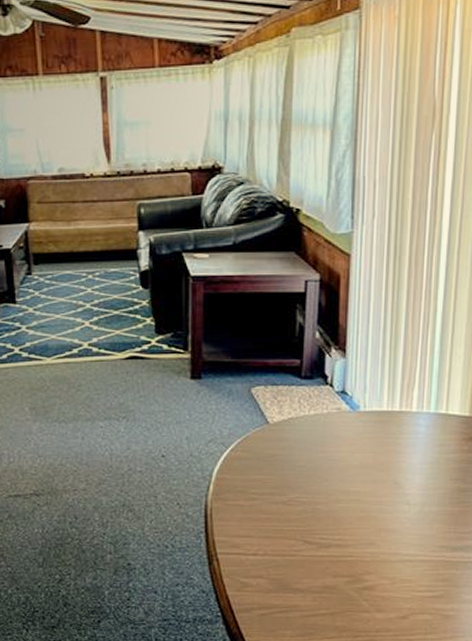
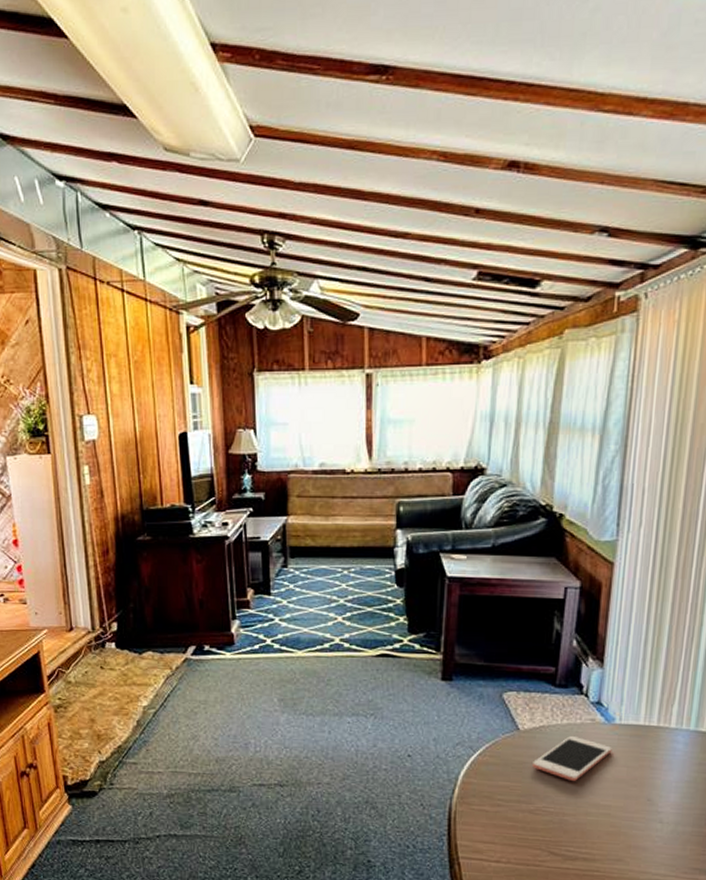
cell phone: none [284,425,359,470] -> present [532,735,612,781]

